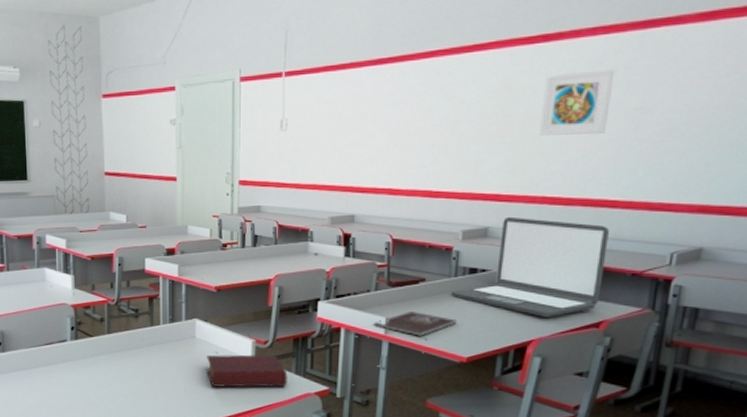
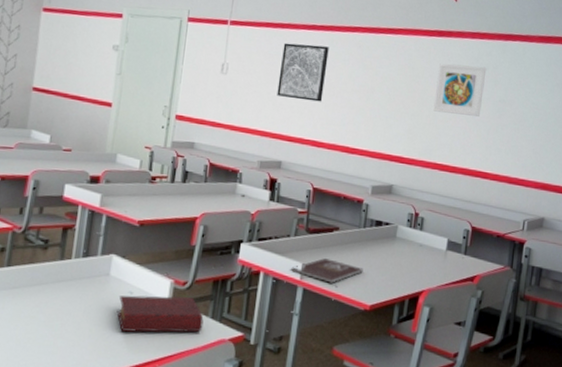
wall art: none [343,81,401,146] -> present [277,43,329,102]
laptop: present [451,216,609,317] -> none [359,177,481,270]

